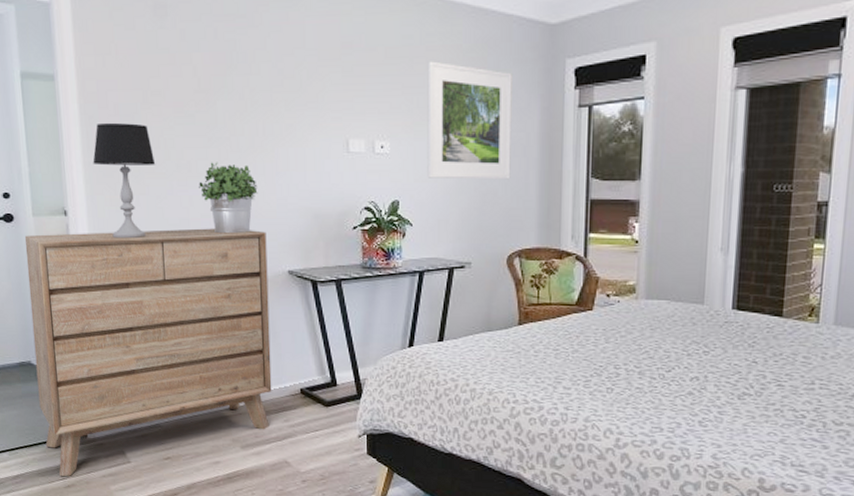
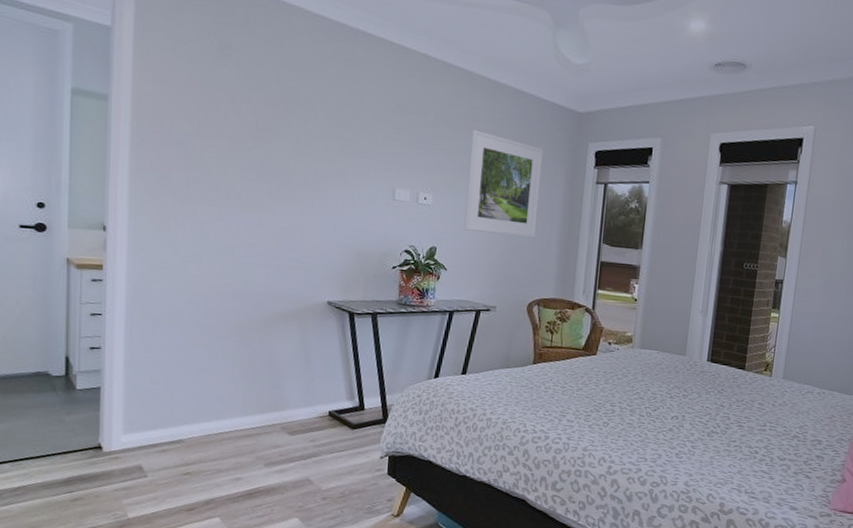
dresser: present [24,228,272,477] -> none [52,246,310,490]
table lamp: present [93,122,156,239] -> none [139,146,206,259]
potted plant: present [199,162,258,234] -> none [247,195,305,264]

